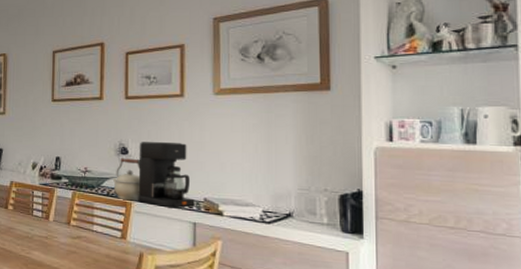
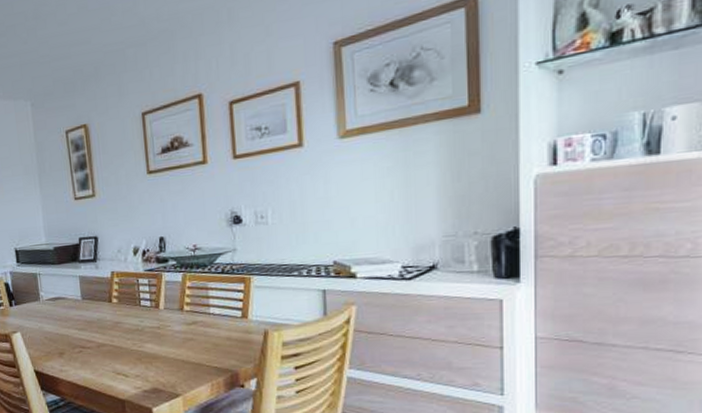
kettle: present [113,158,140,201] -> none [227,226,259,276]
coffee maker: present [138,141,195,209] -> none [254,201,323,278]

